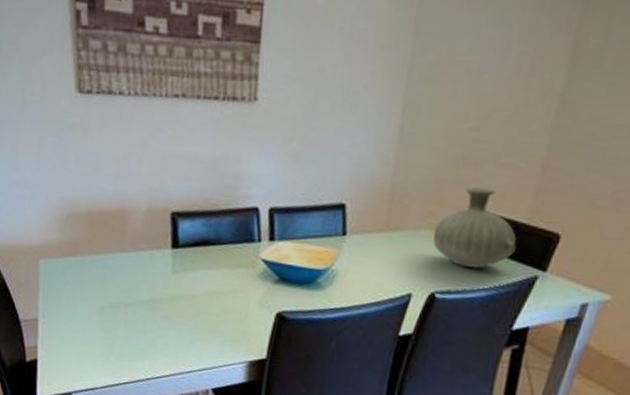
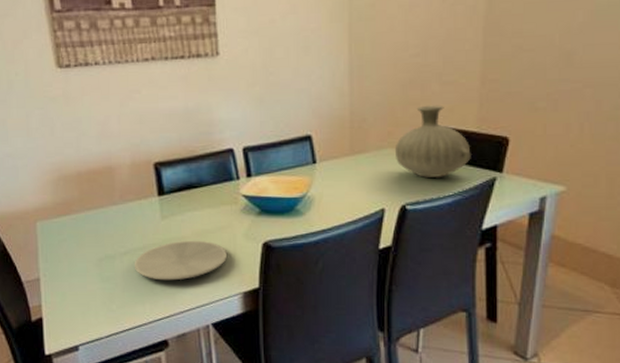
plate: none [138,299,237,340] -> present [134,240,227,281]

